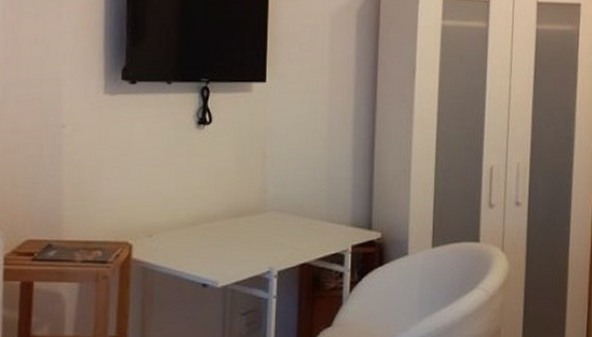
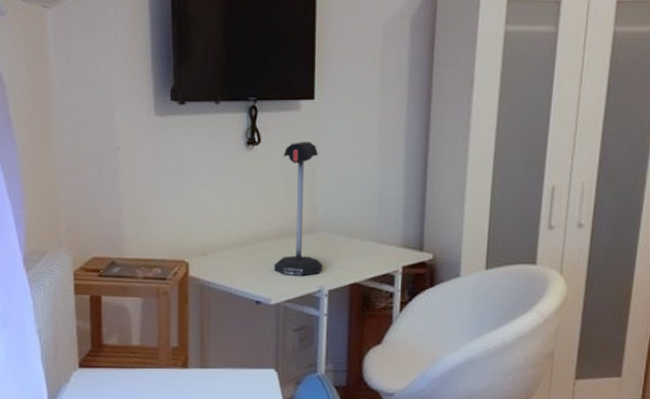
desk lamp: none [223,122,272,256] -> present [274,142,323,276]

